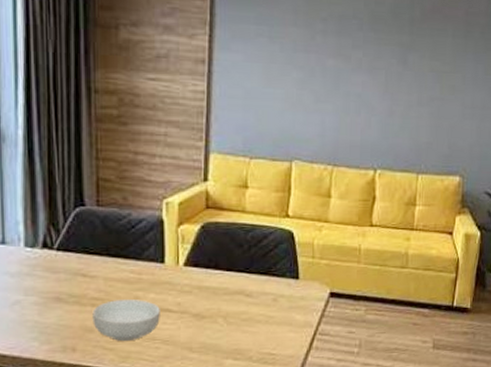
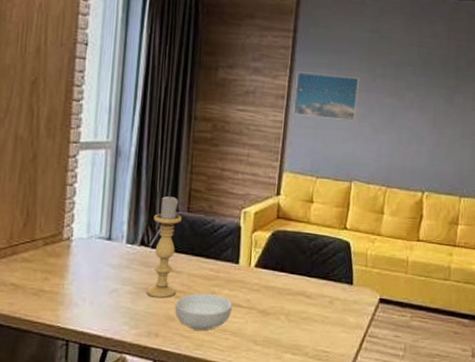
candle holder: none [55,187,92,307] -> present [146,196,182,298]
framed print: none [217,28,297,88] -> present [293,71,360,121]

